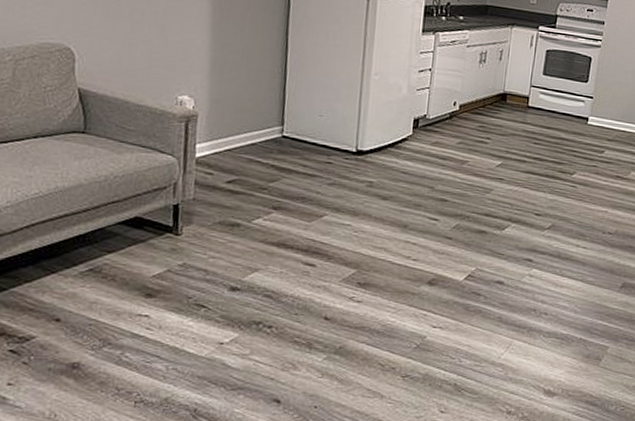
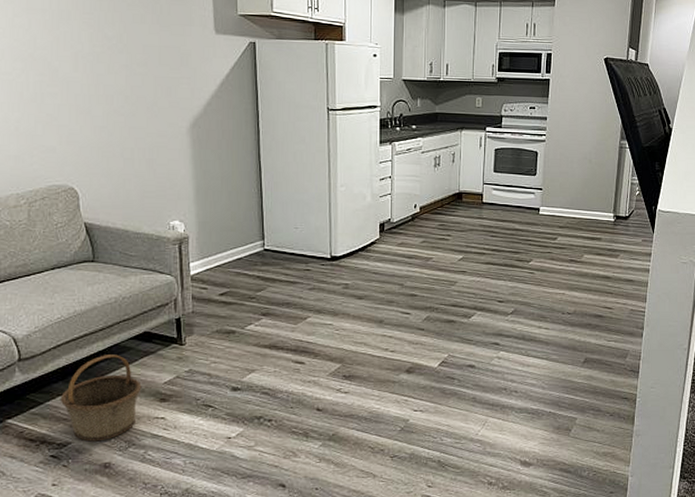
basket: none [27,239,126,338] -> present [60,354,142,442]

